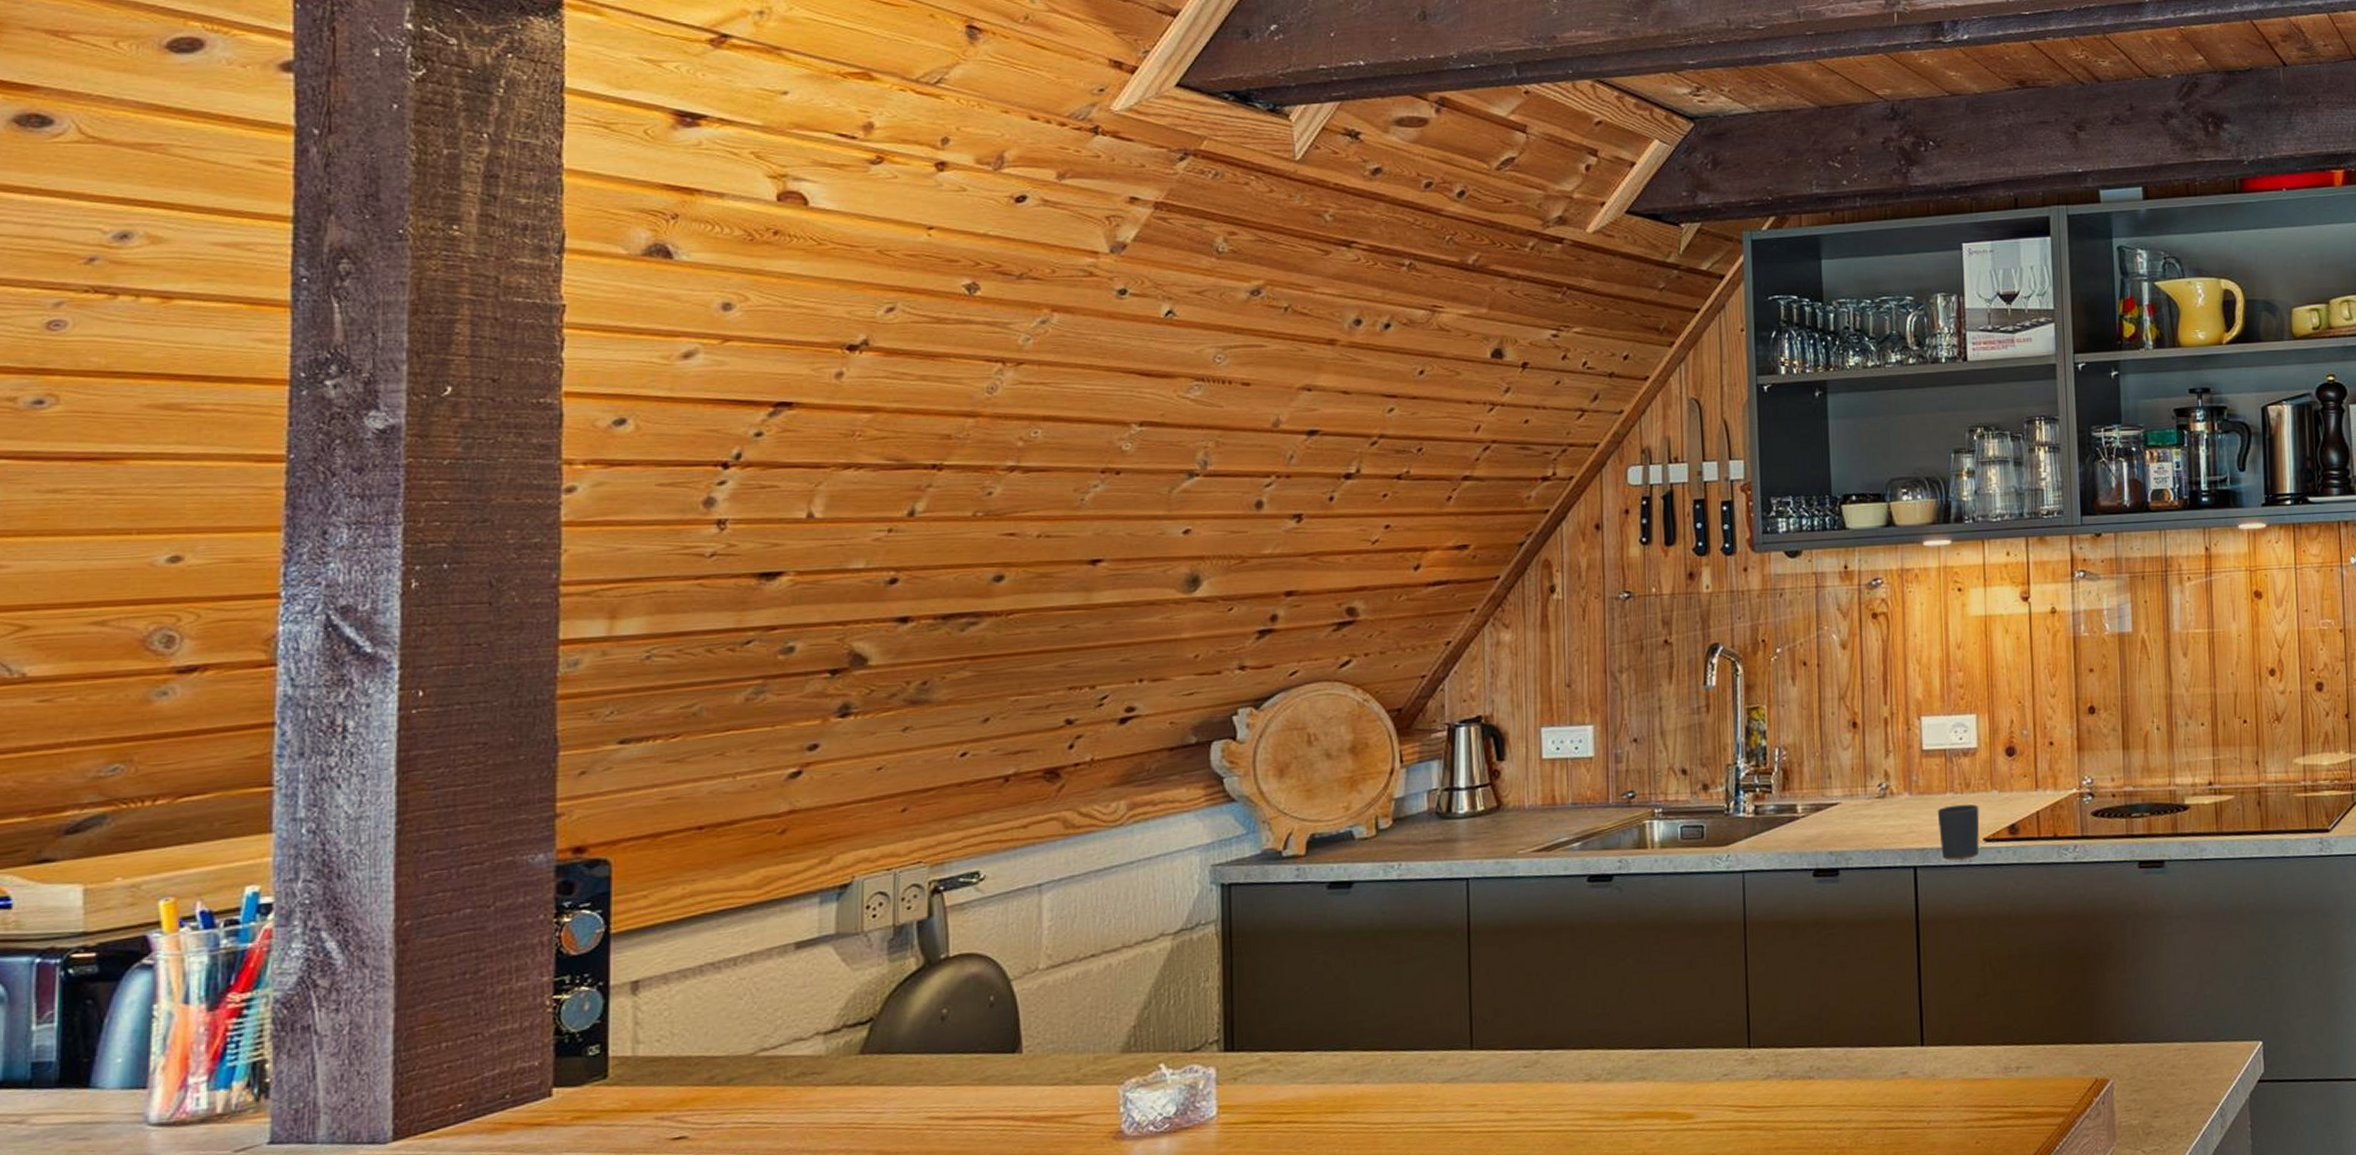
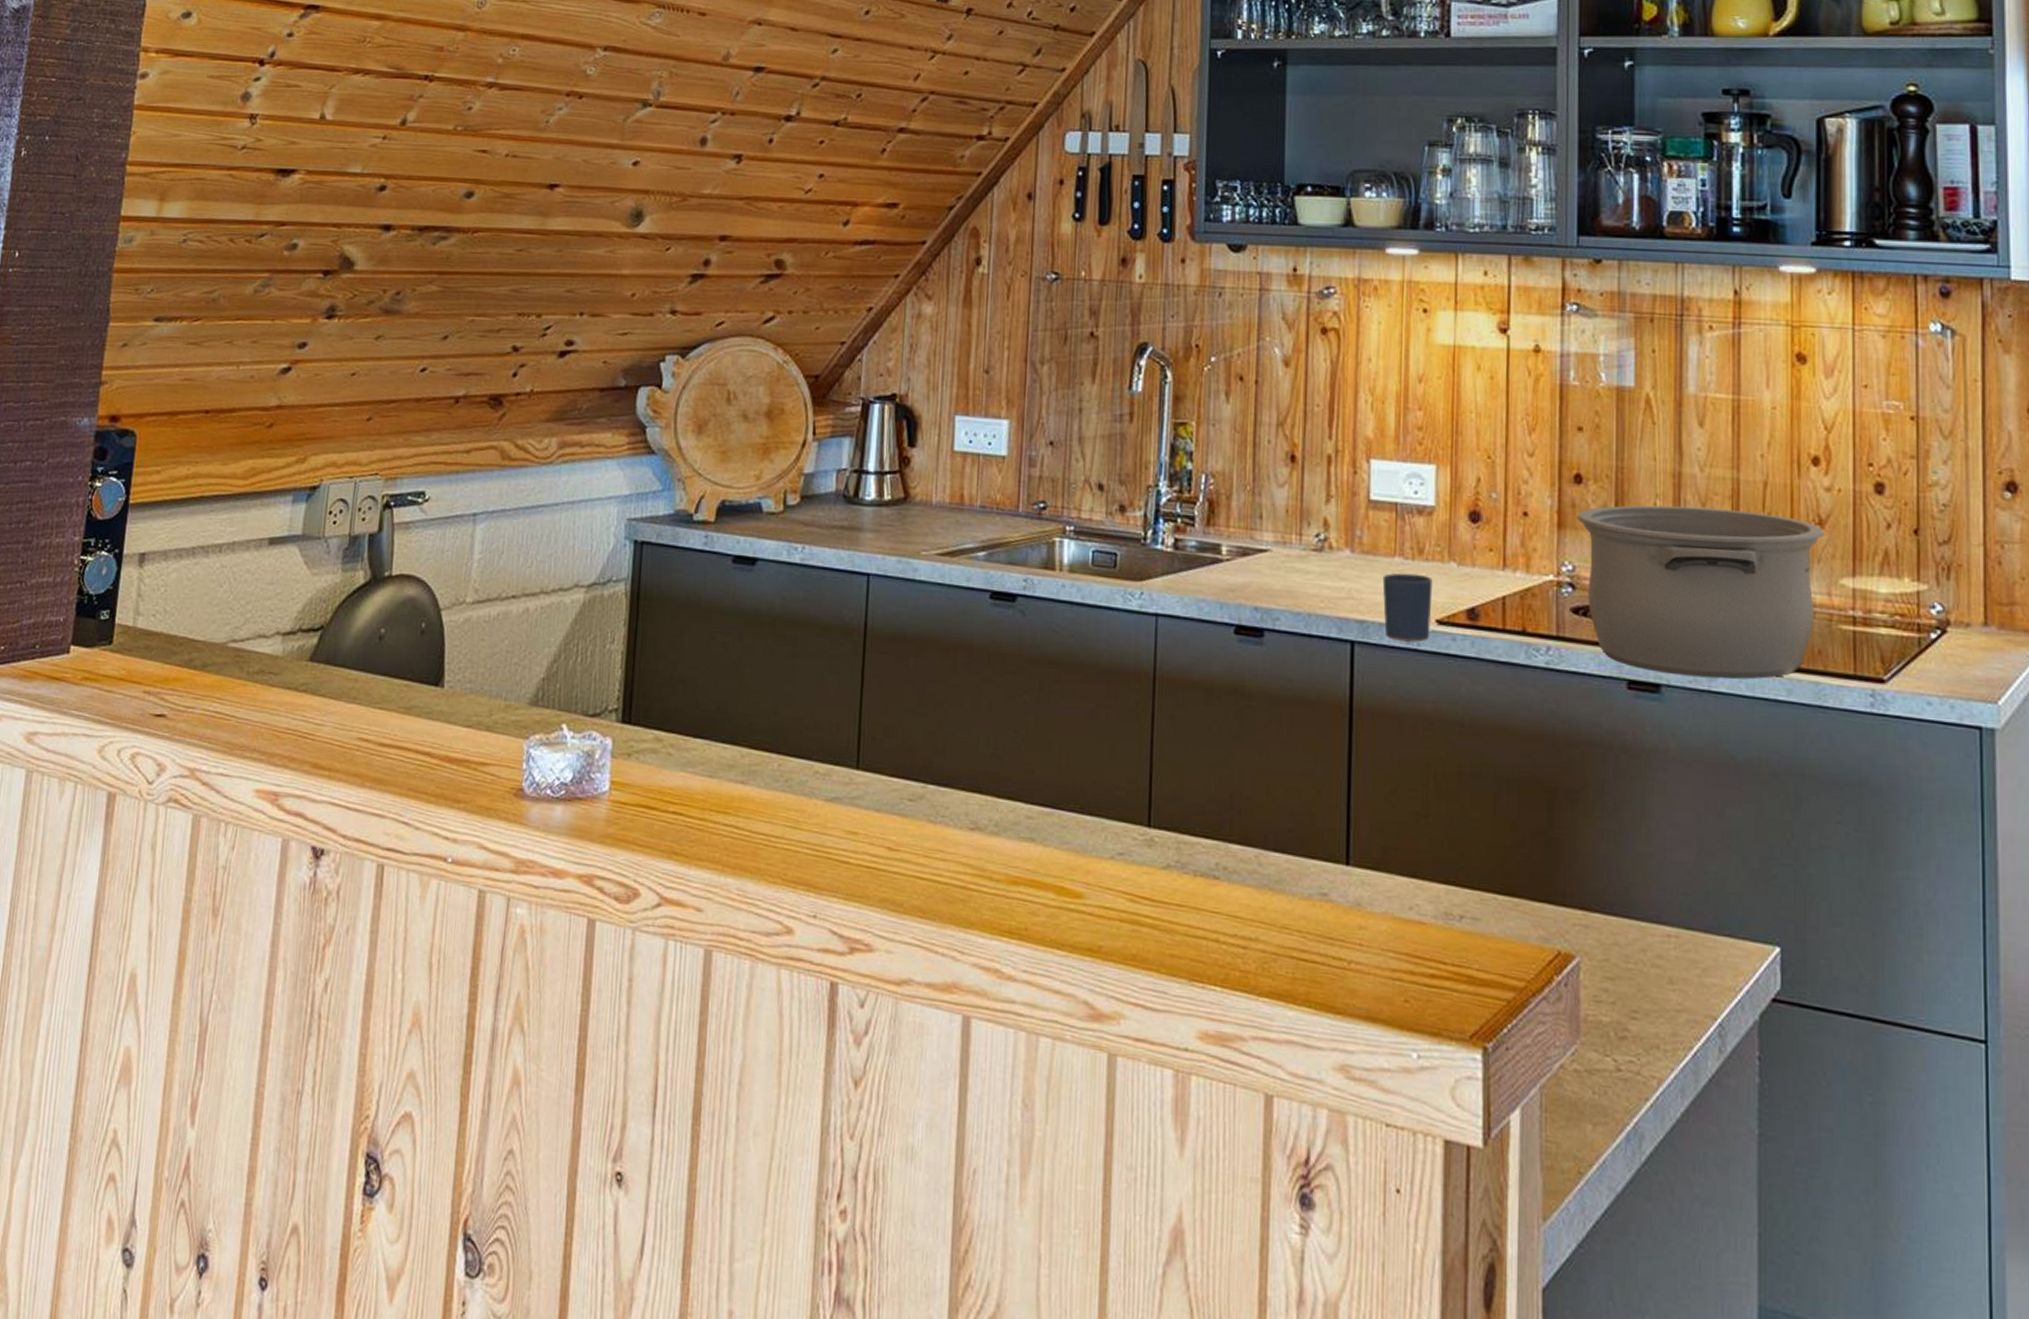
cooking pot: none [2092,717,2281,852] -> present [1577,505,1824,680]

